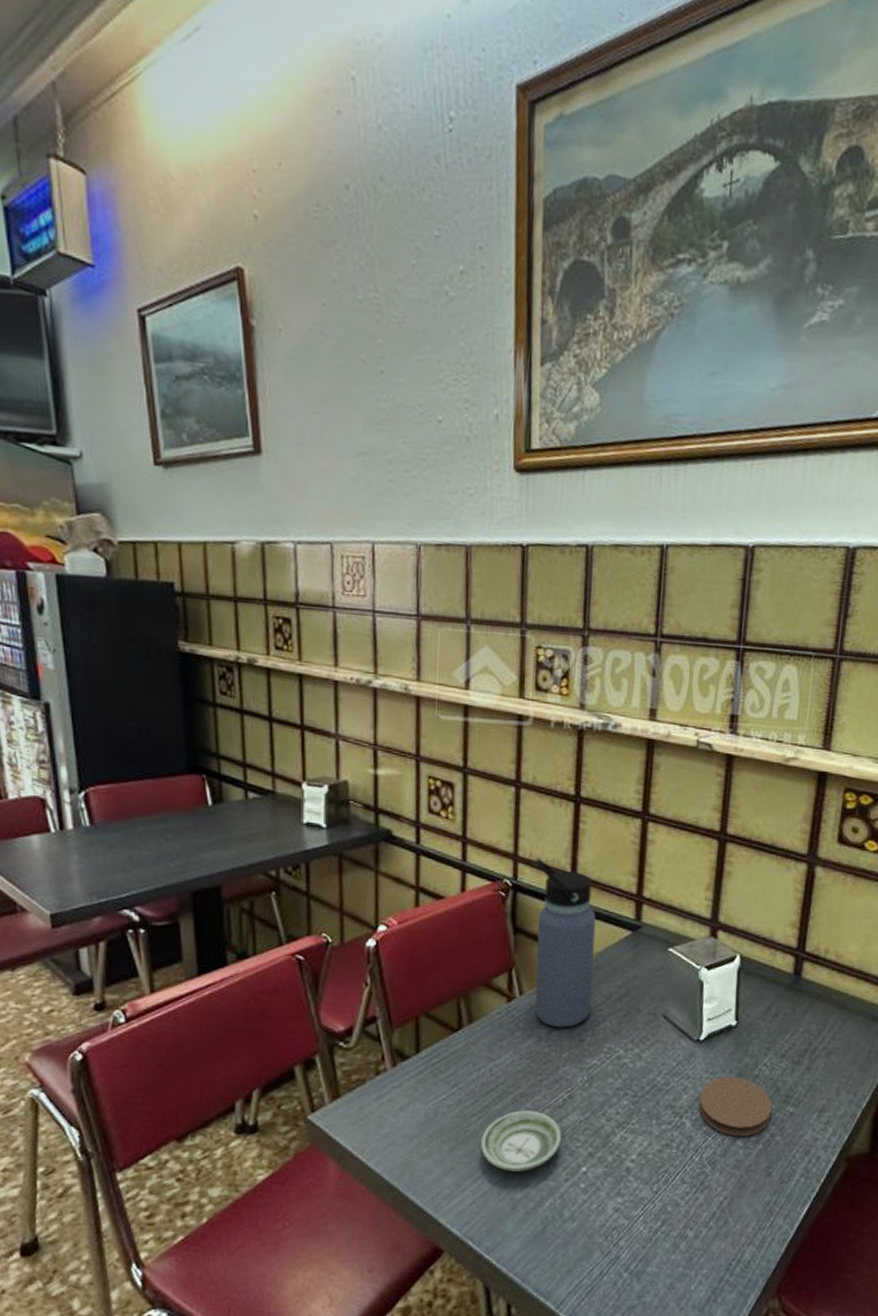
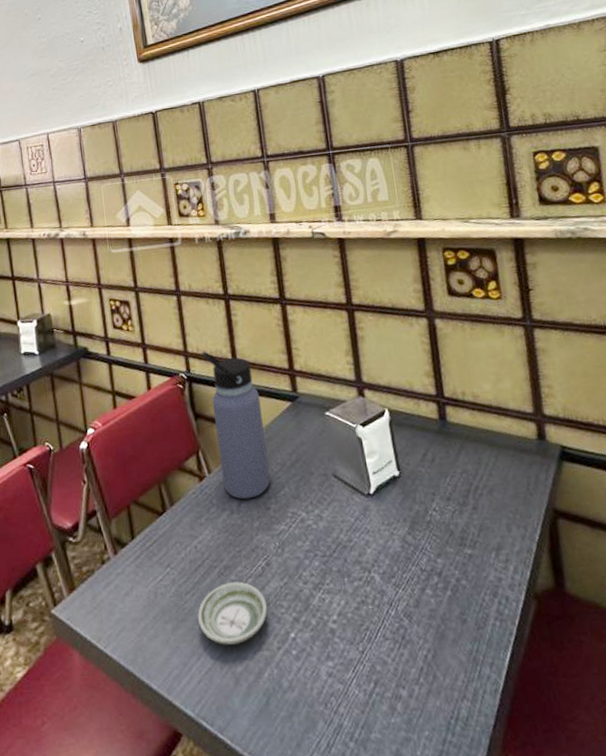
coaster: present [698,1076,773,1137] -> none [381,524,453,586]

